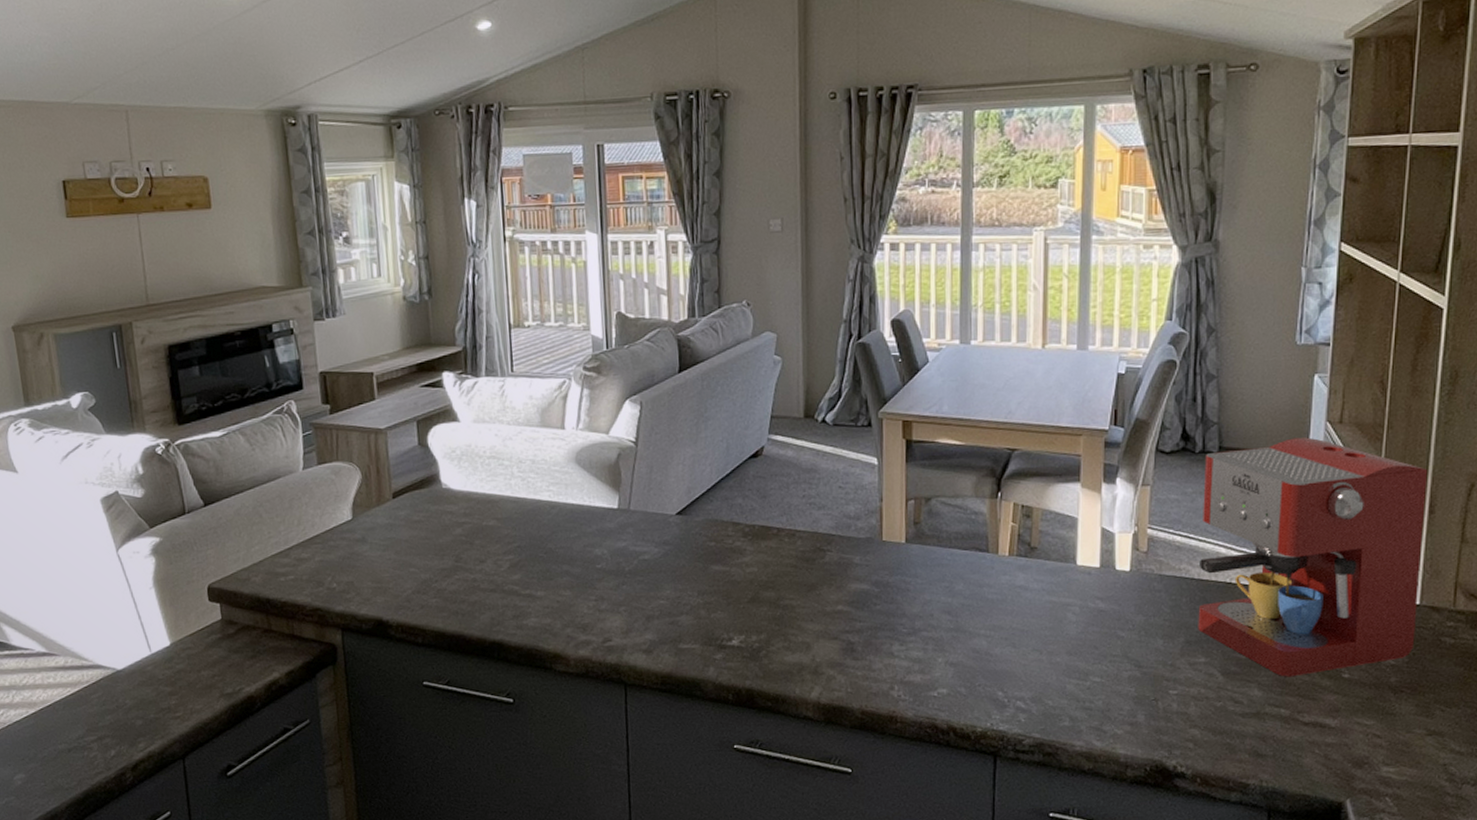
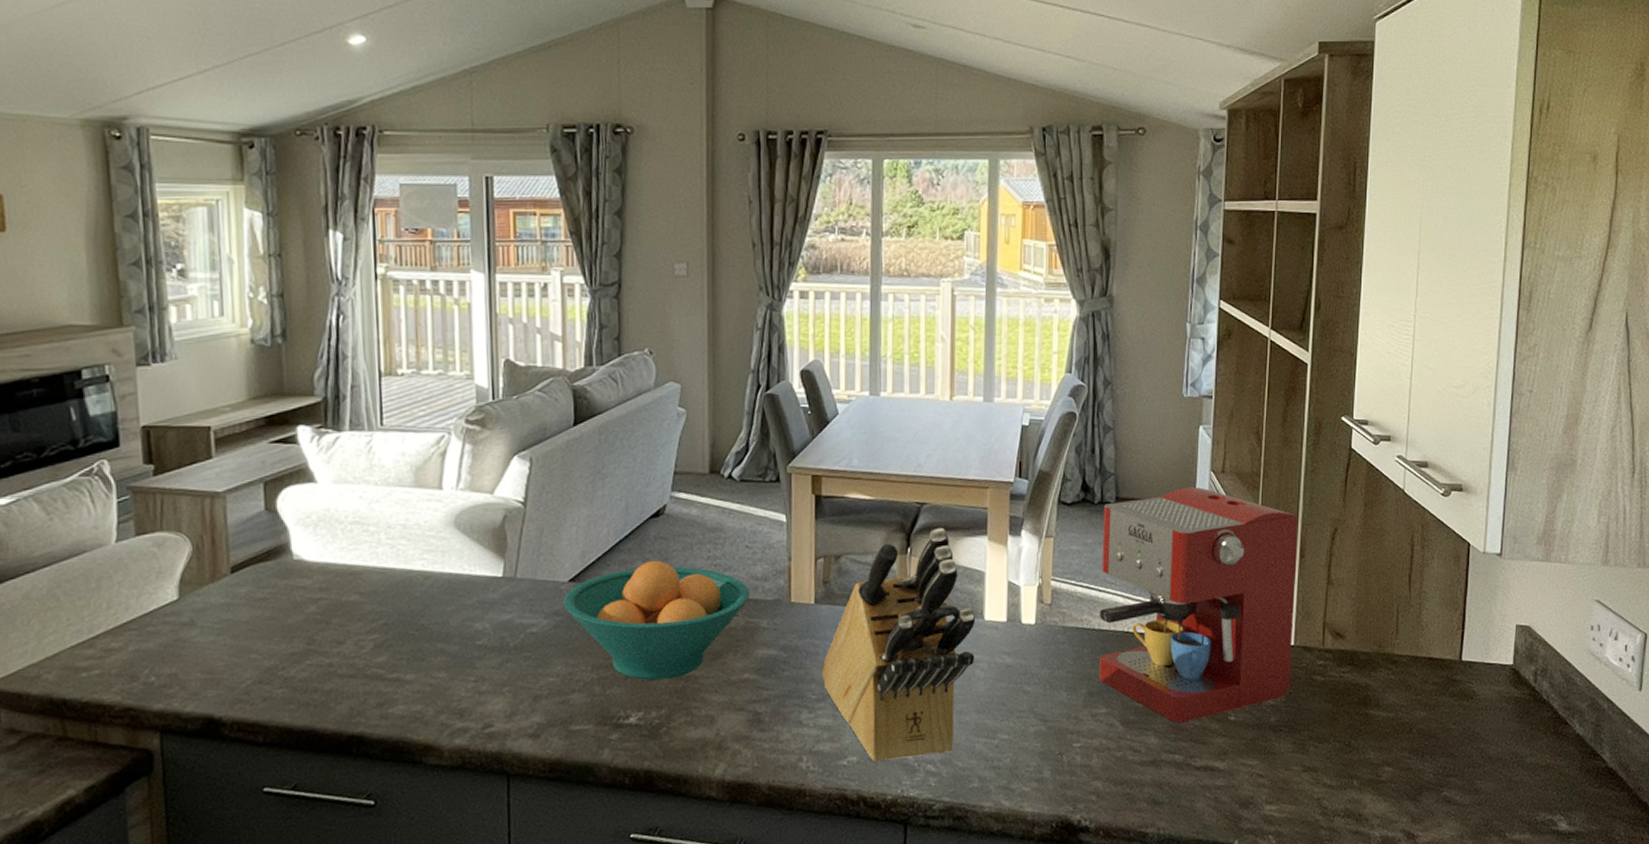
fruit bowl: none [671,497,843,608] -> present [563,560,750,681]
knife block: none [912,473,1068,696] -> present [821,527,976,762]

